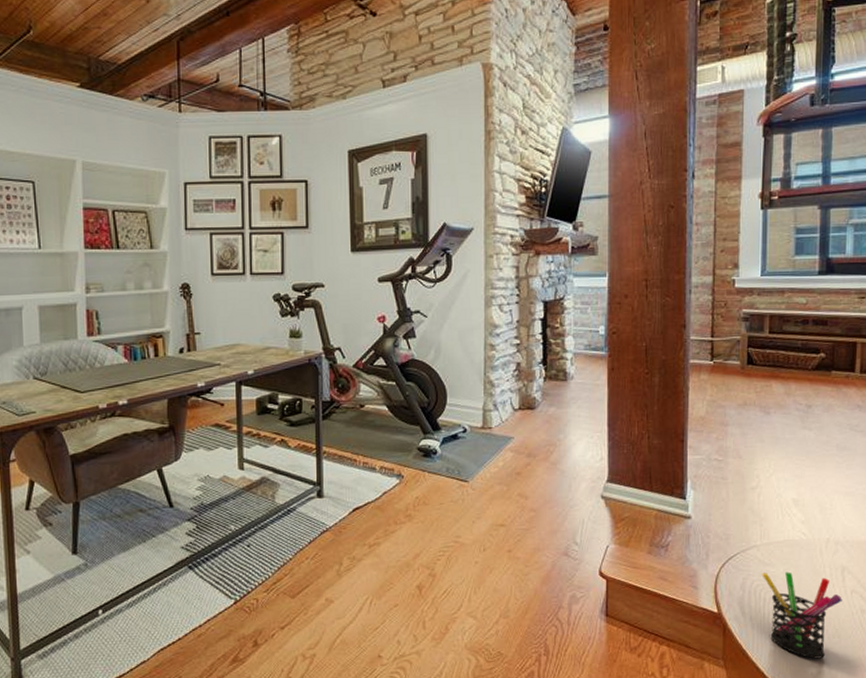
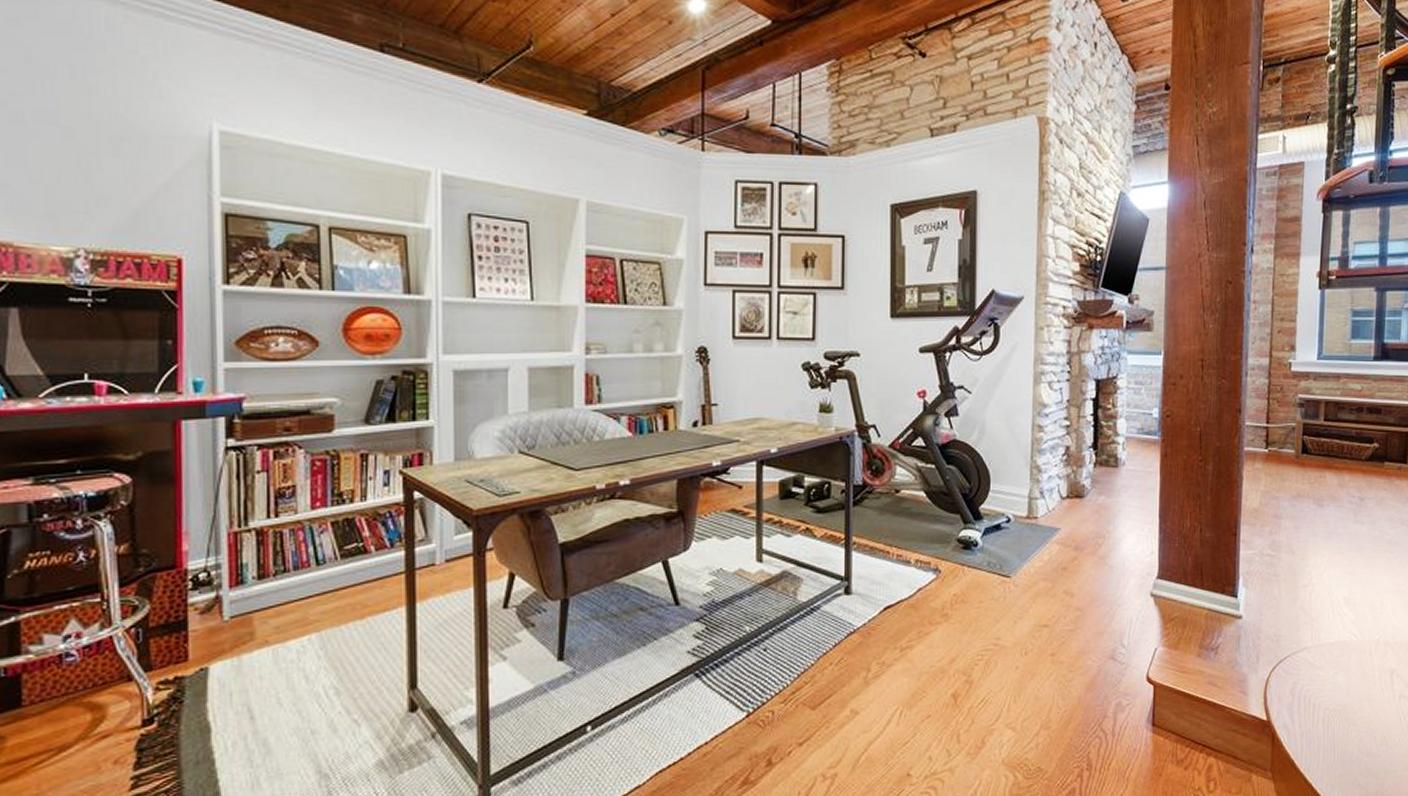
pen holder: present [761,572,842,659] -> none [1311,675,1391,769]

